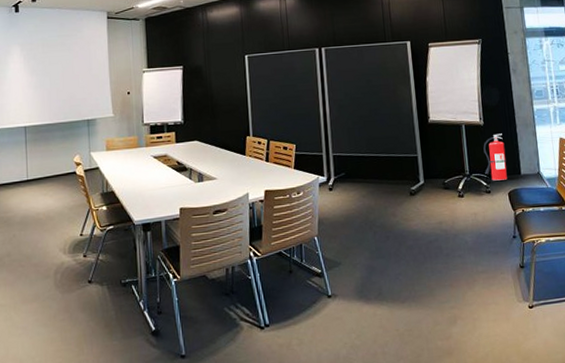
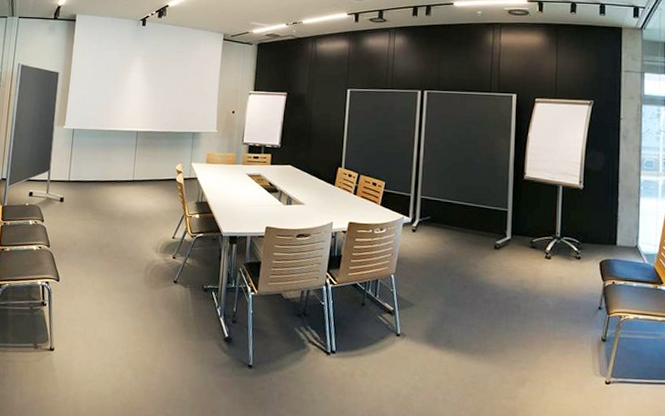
fire extinguisher: present [483,133,507,181] -> none [577,199,603,249]

